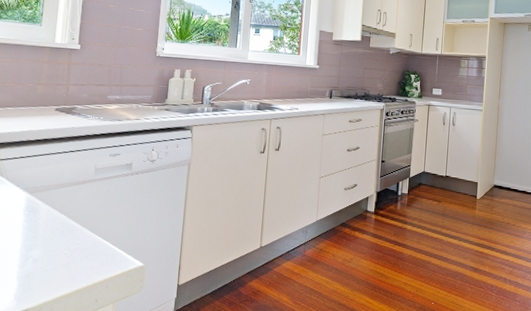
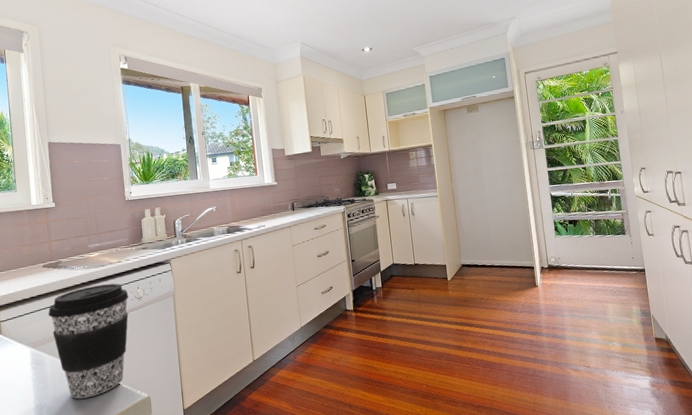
coffee cup: none [51,139,142,256] -> present [48,283,129,399]

